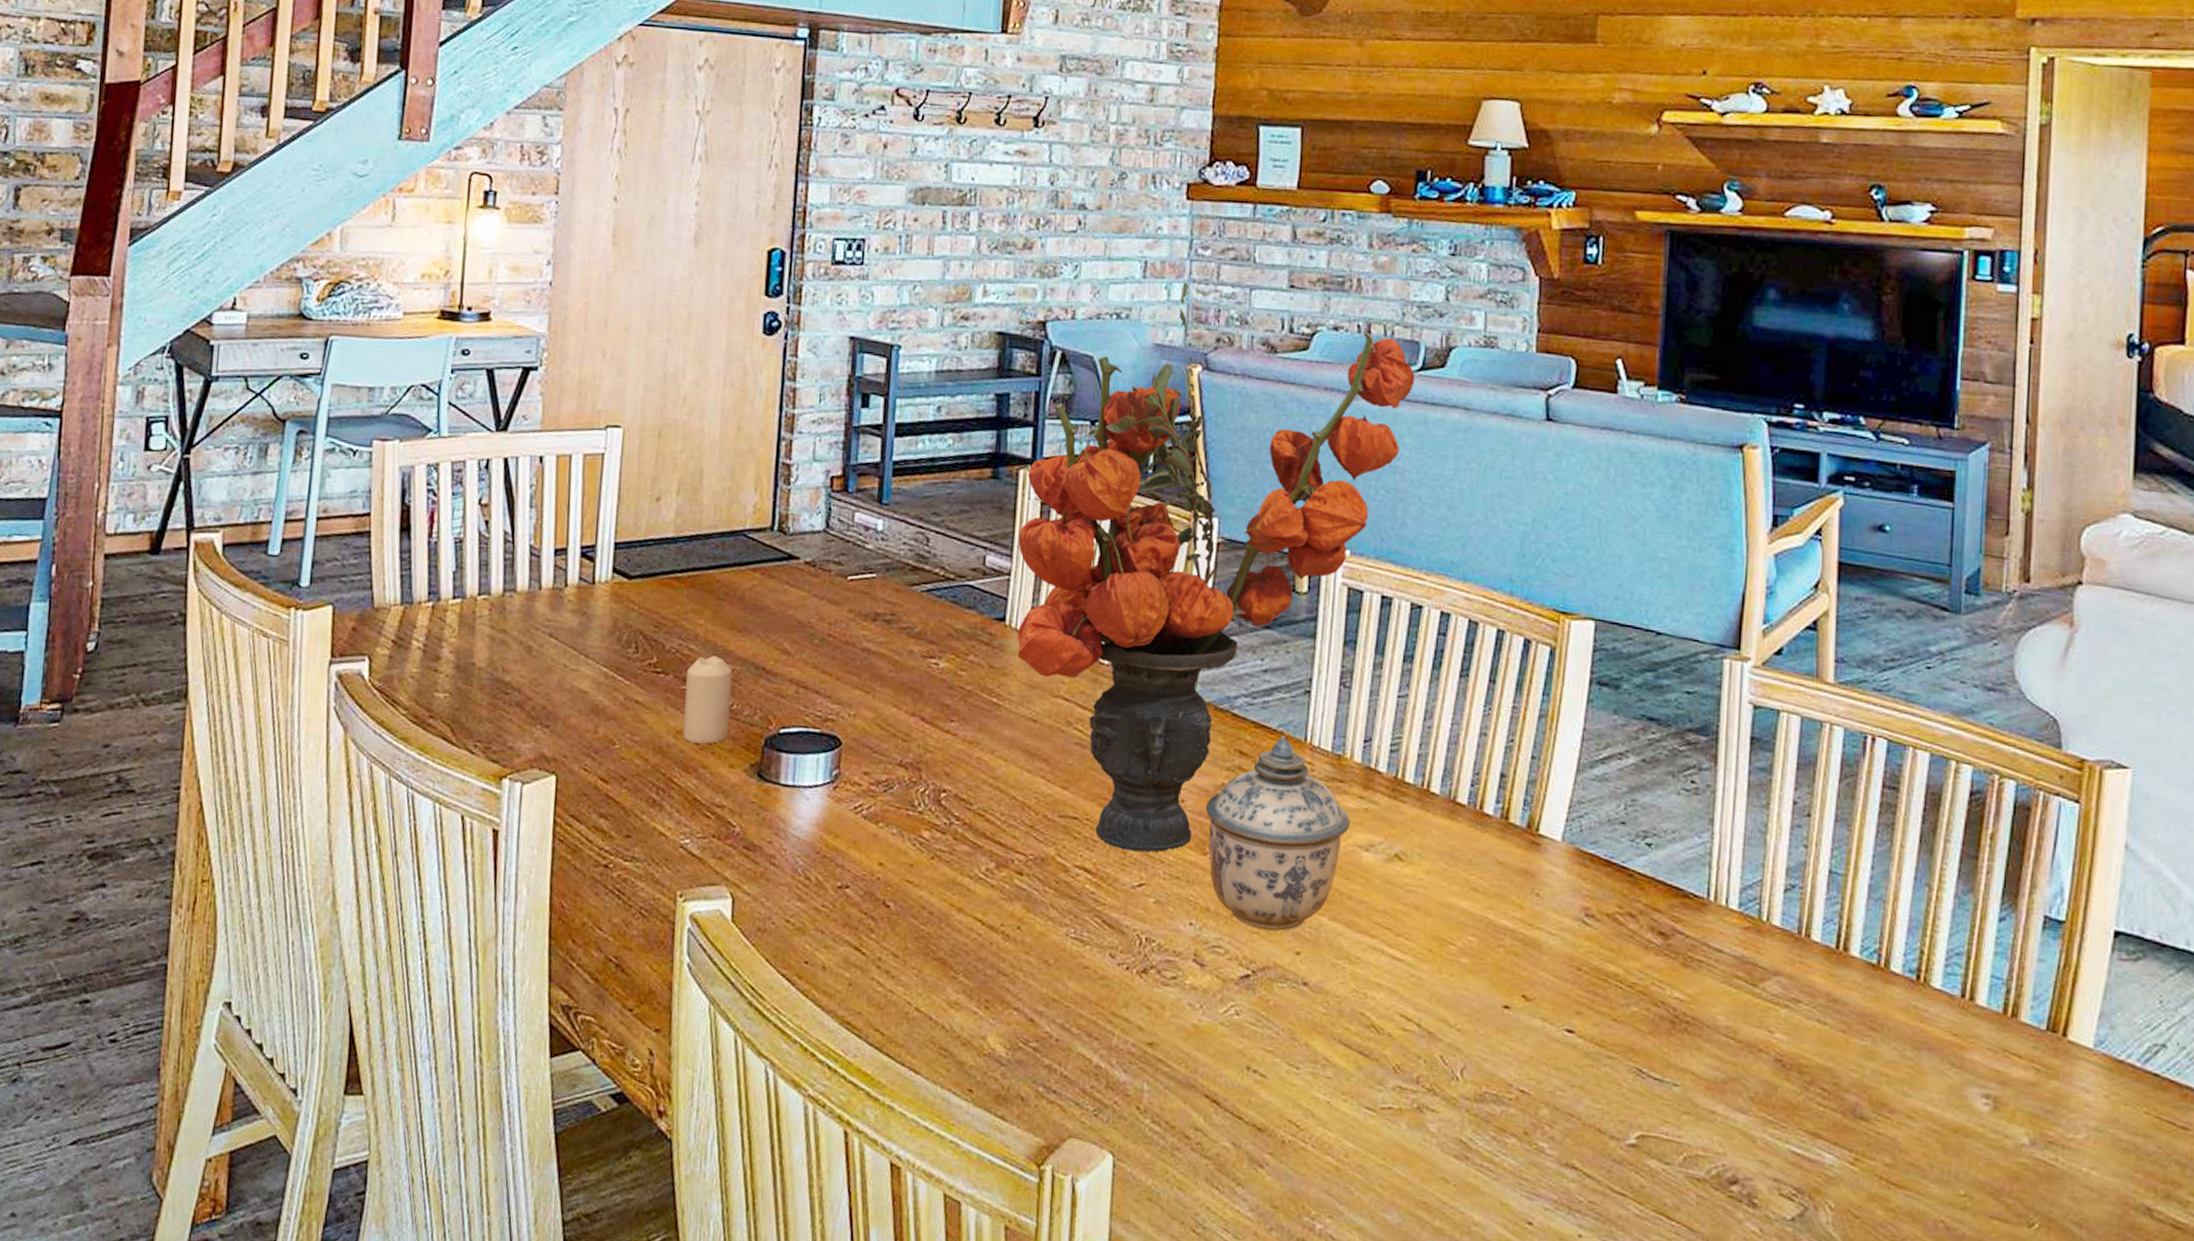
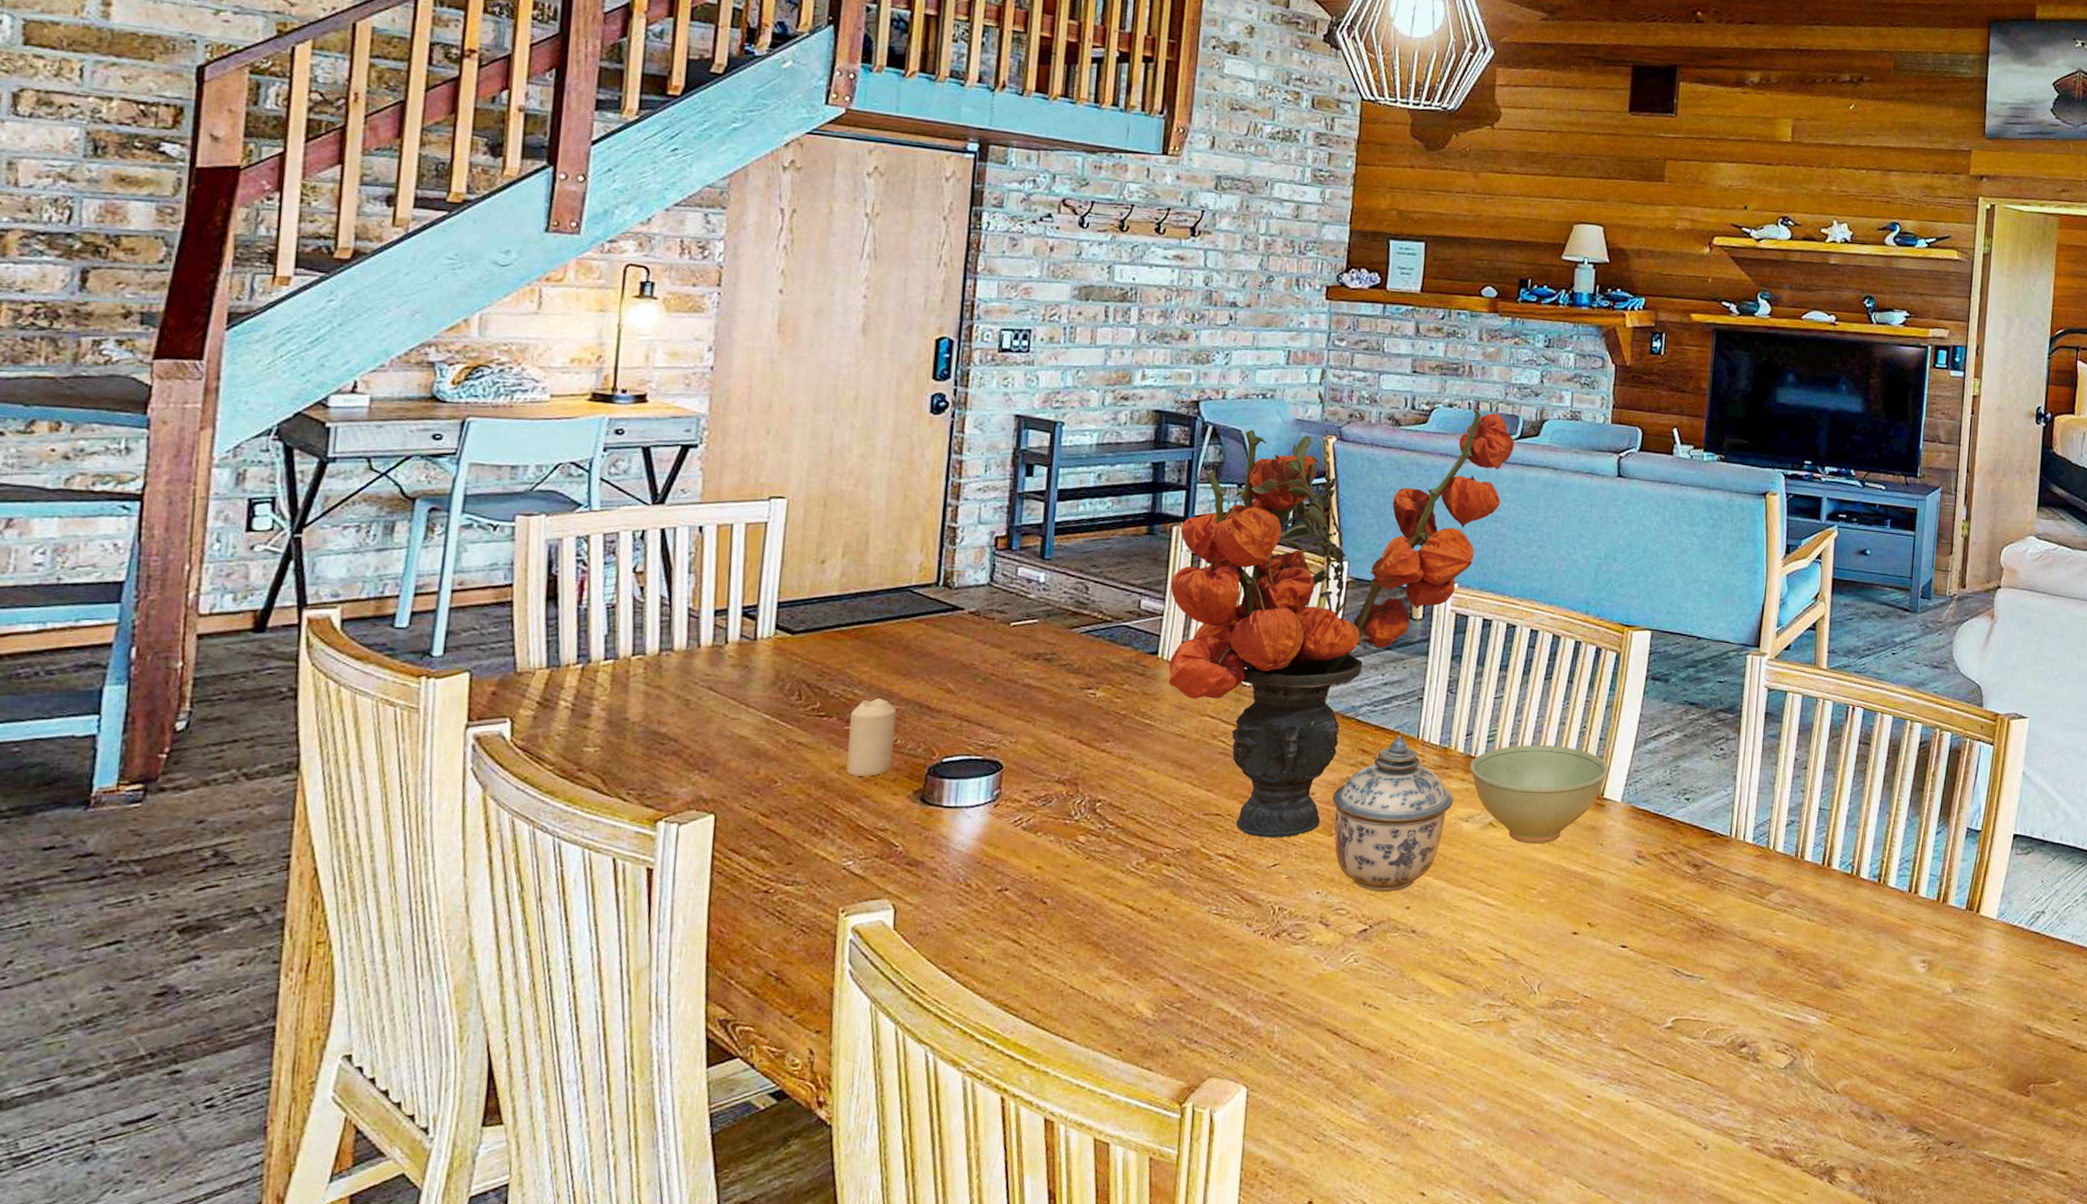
bowl: none [1369,758,1545,887] -> present [1470,744,1609,844]

